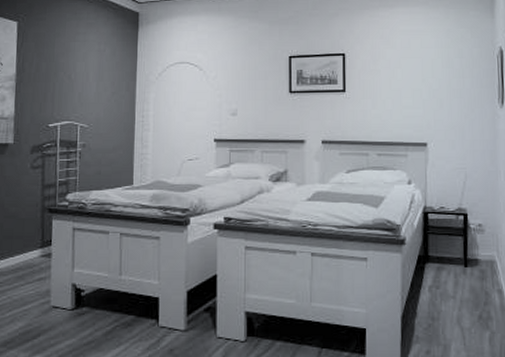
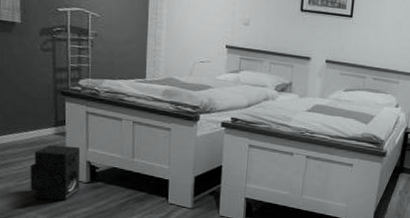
stereo: none [12,268,66,334] -> present [30,144,81,200]

